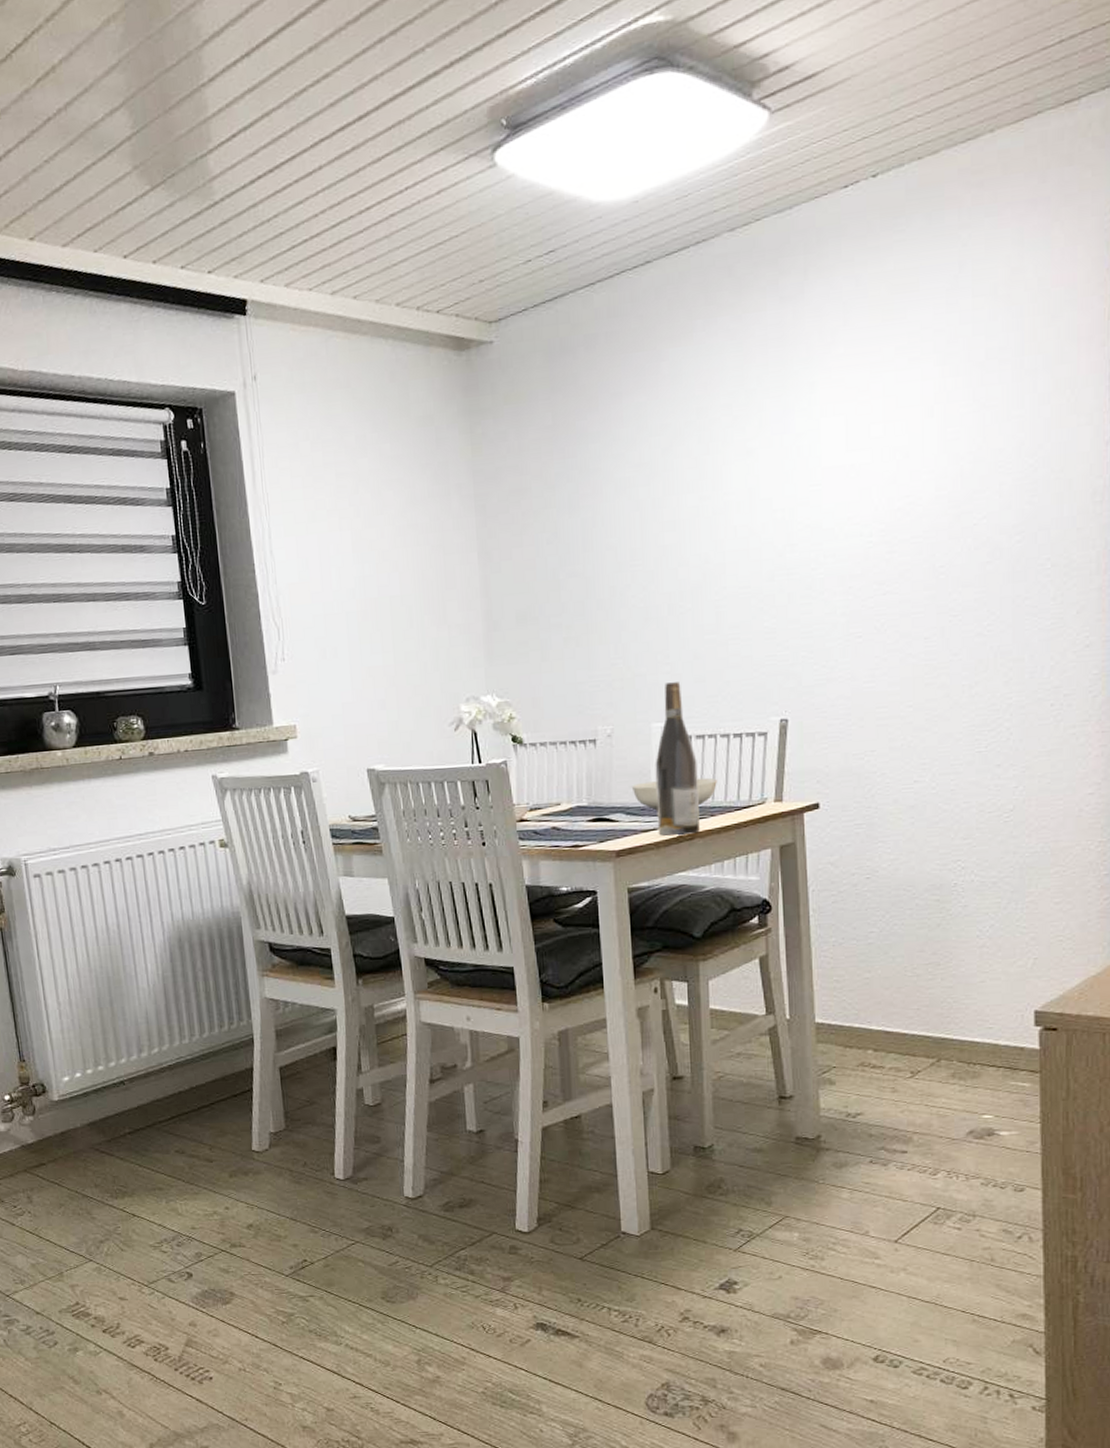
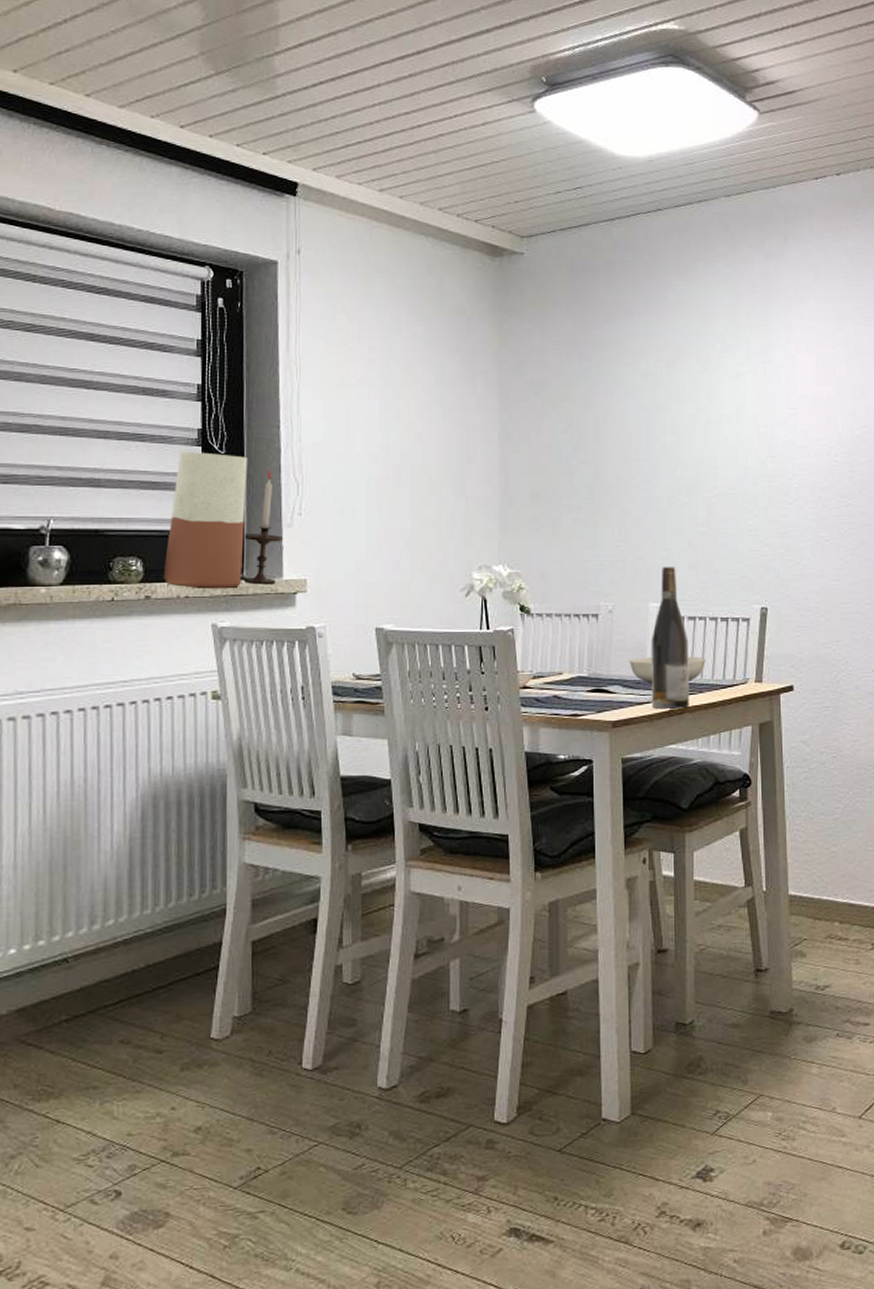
vase: none [162,605,235,742] -> present [163,450,248,589]
candlestick: none [232,617,269,735] -> present [244,470,283,585]

